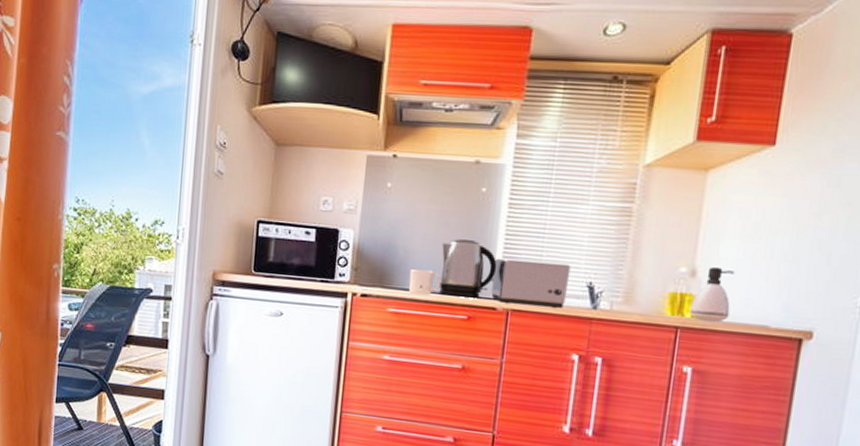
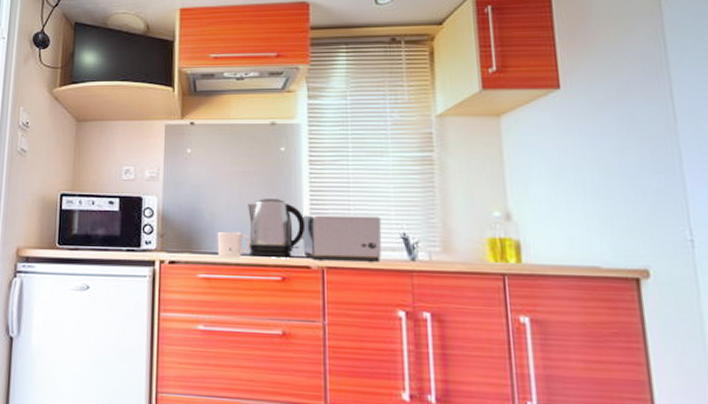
soap dispenser: present [690,267,735,323] -> none [513,210,556,267]

